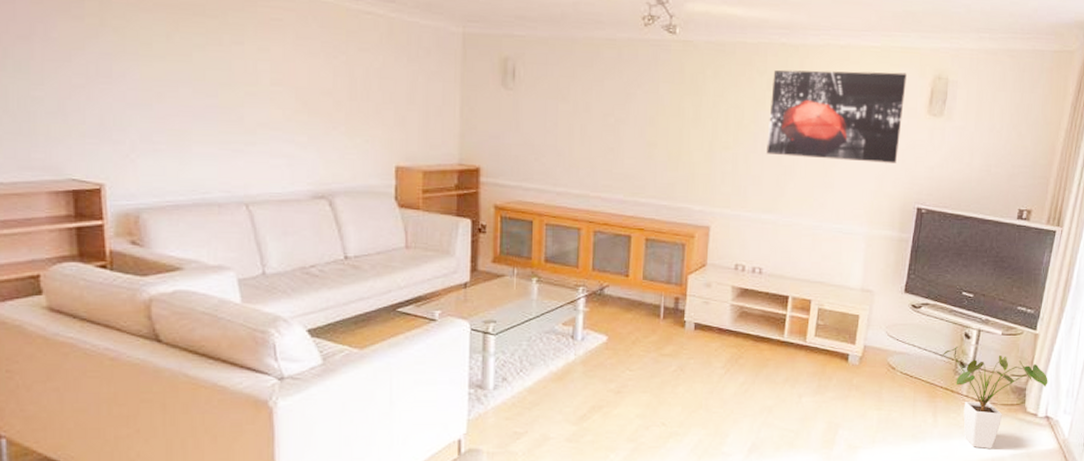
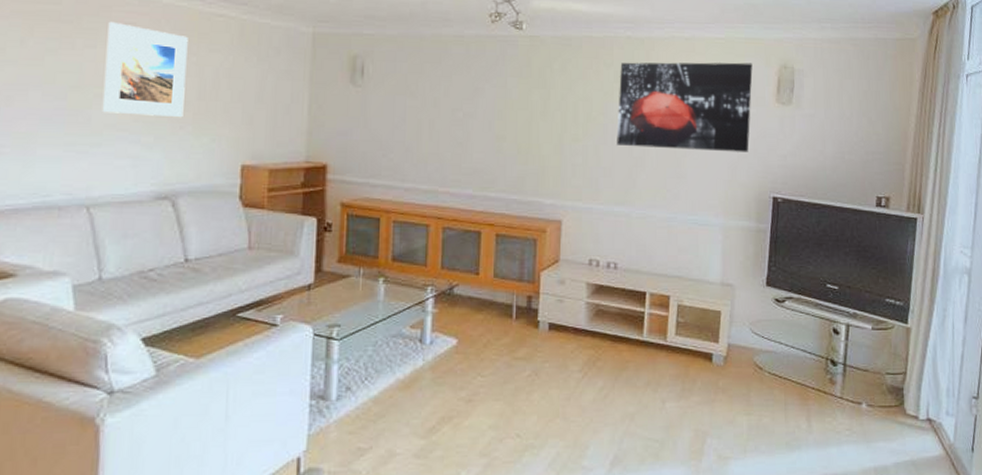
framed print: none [254,17,336,118] -> present [102,21,188,118]
house plant: present [942,346,1048,449] -> none [811,342,926,457]

